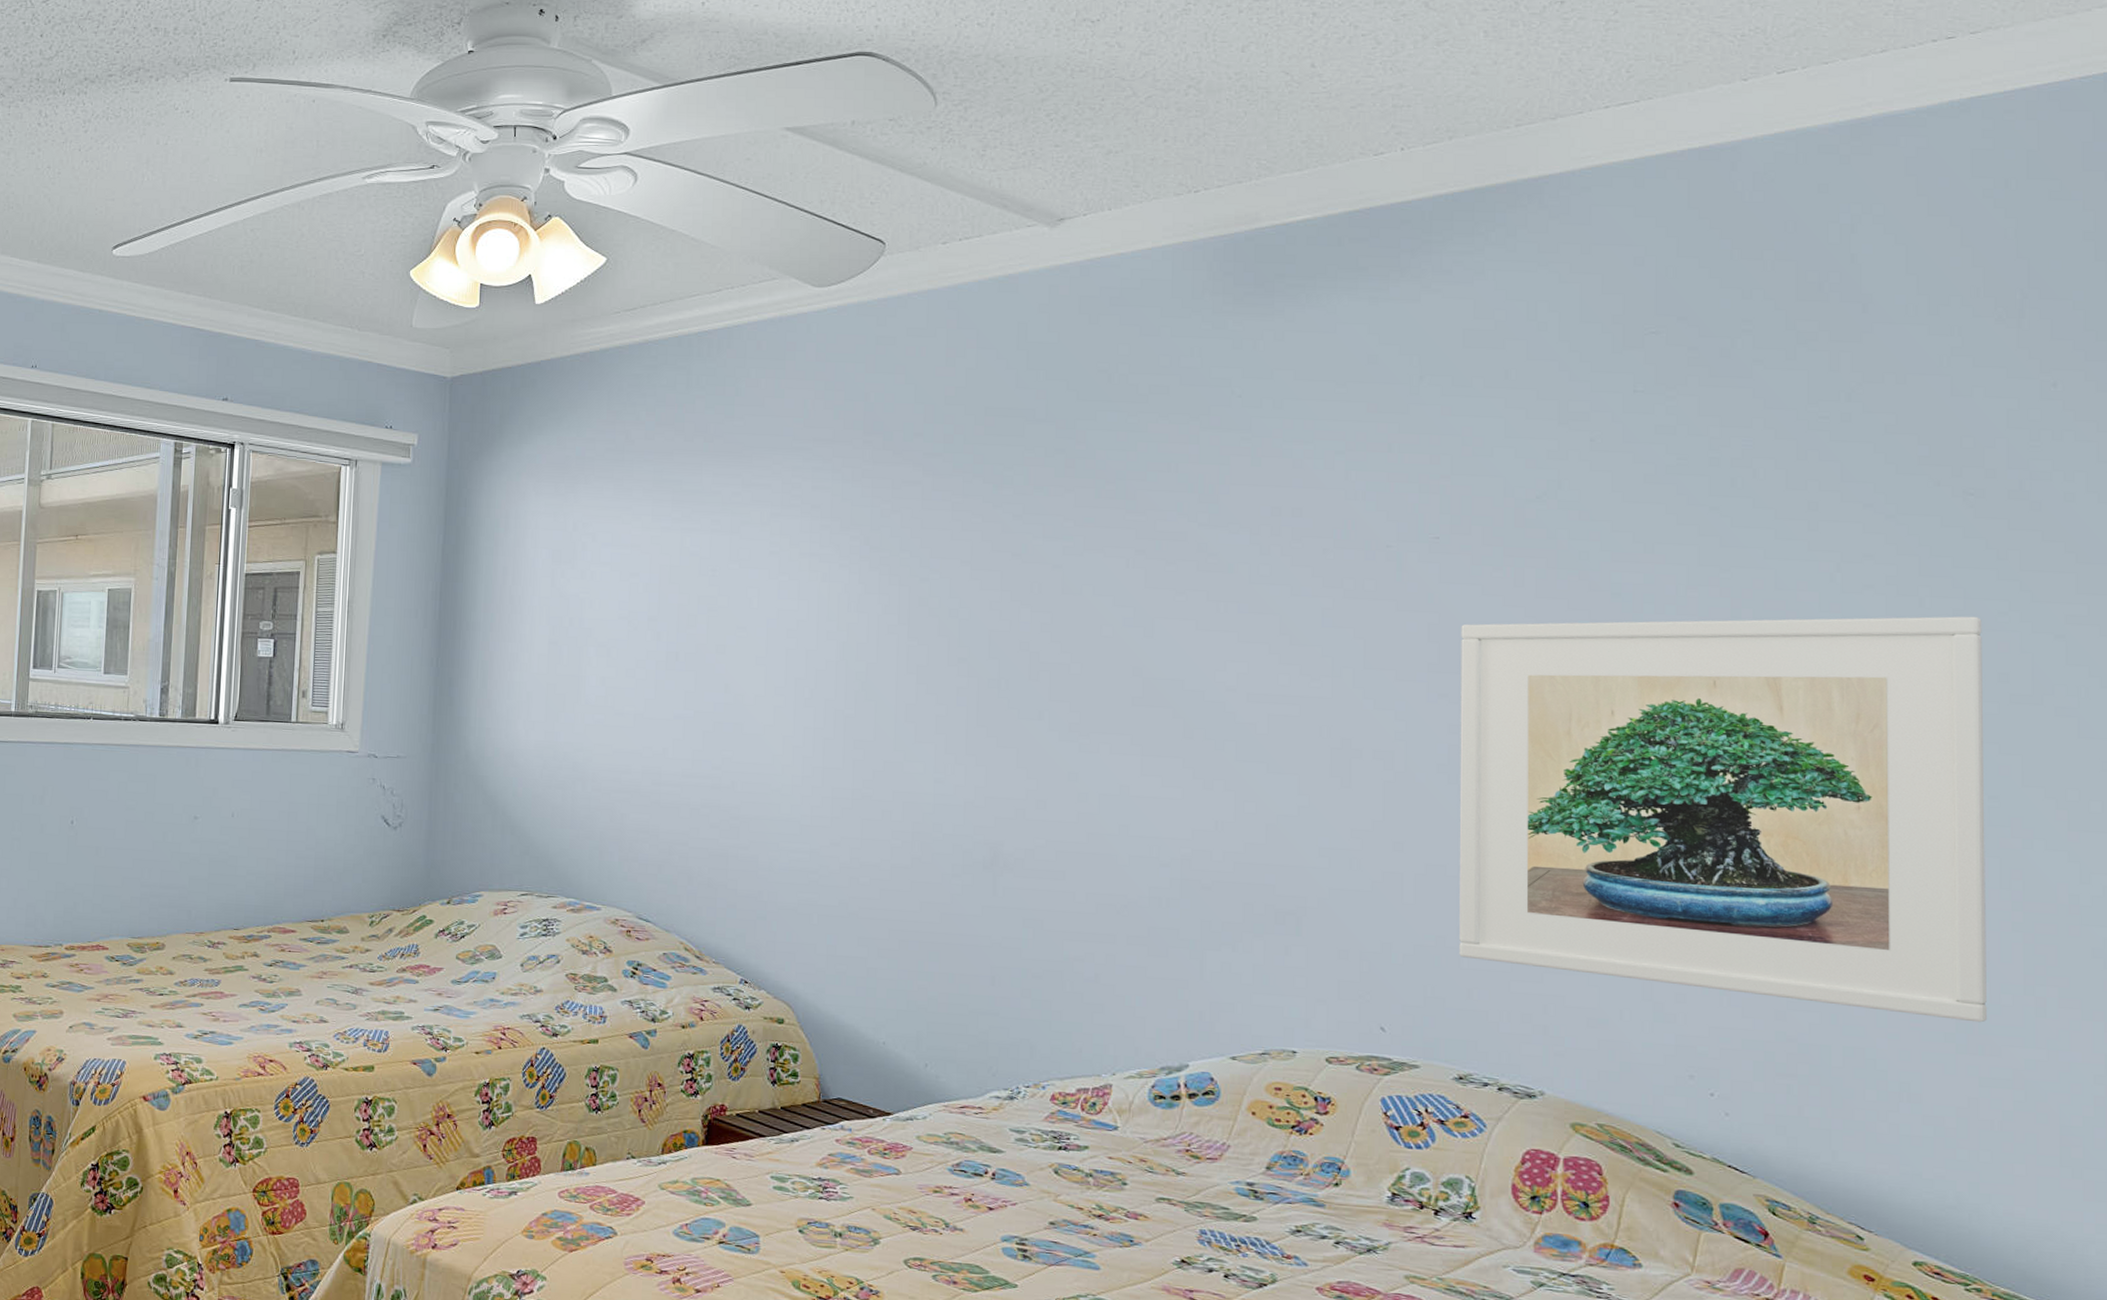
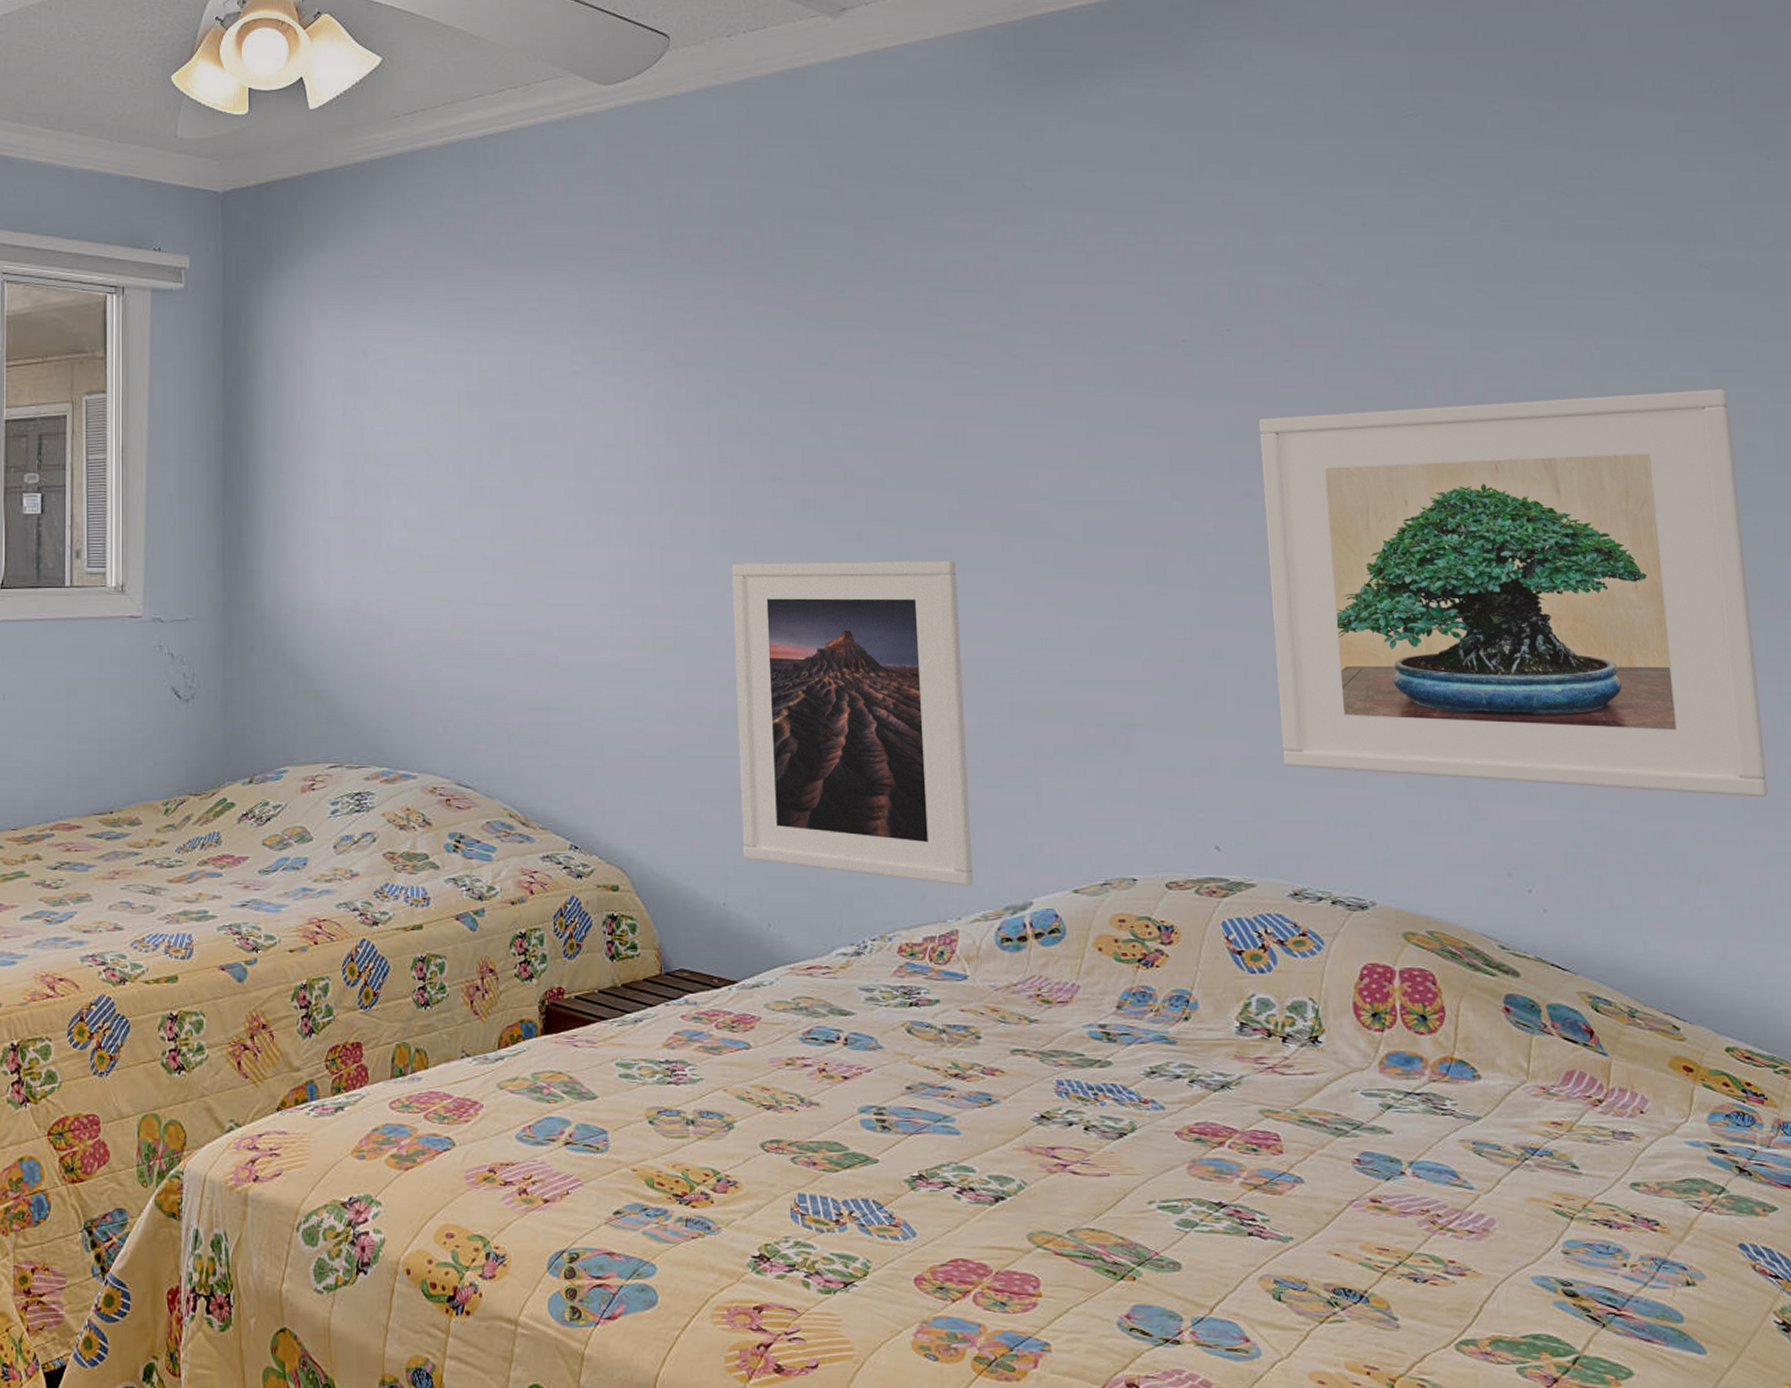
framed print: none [906,734,1136,1046] -> present [731,560,974,887]

